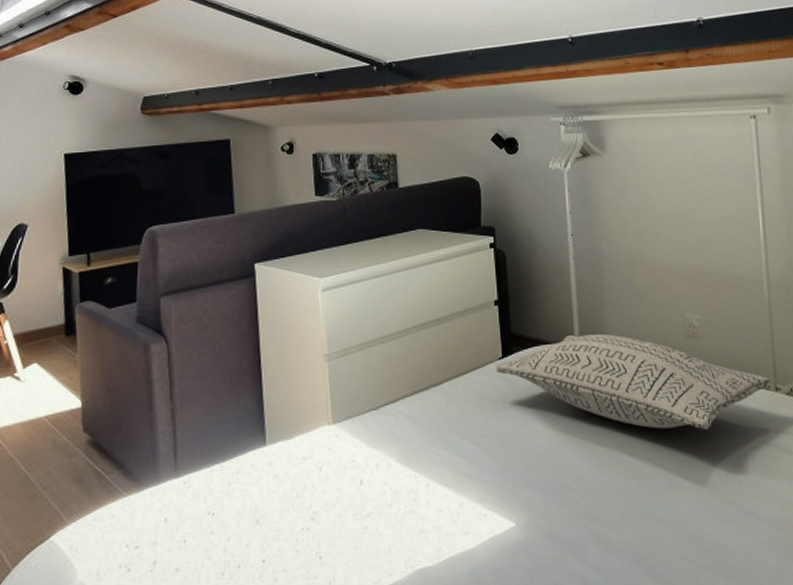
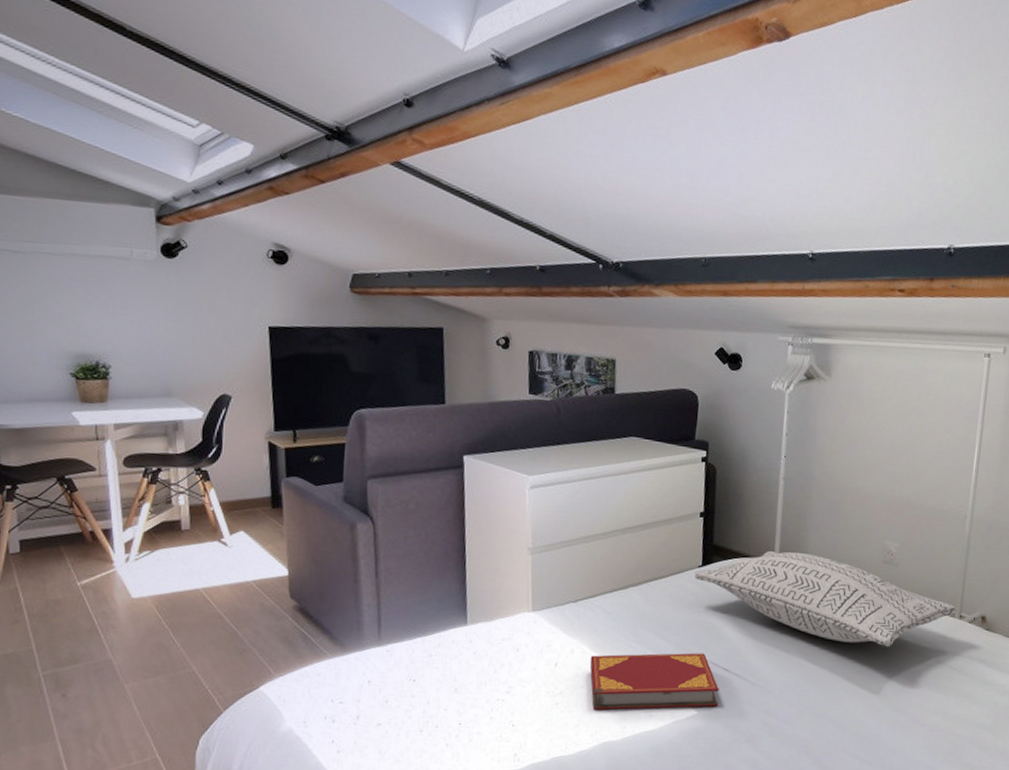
hardback book: none [396,454,537,530] -> present [589,652,719,710]

